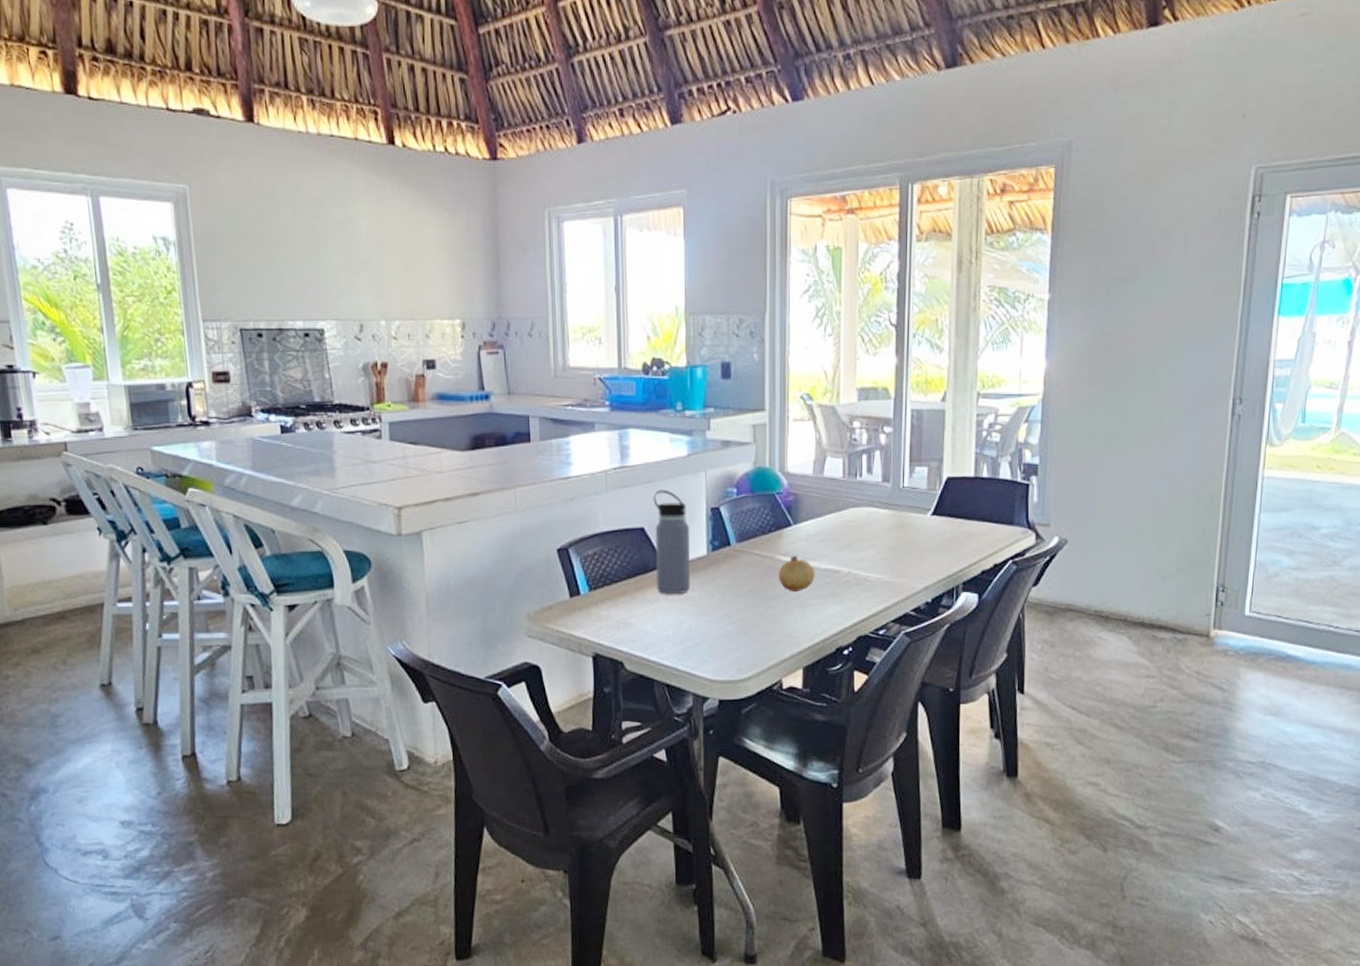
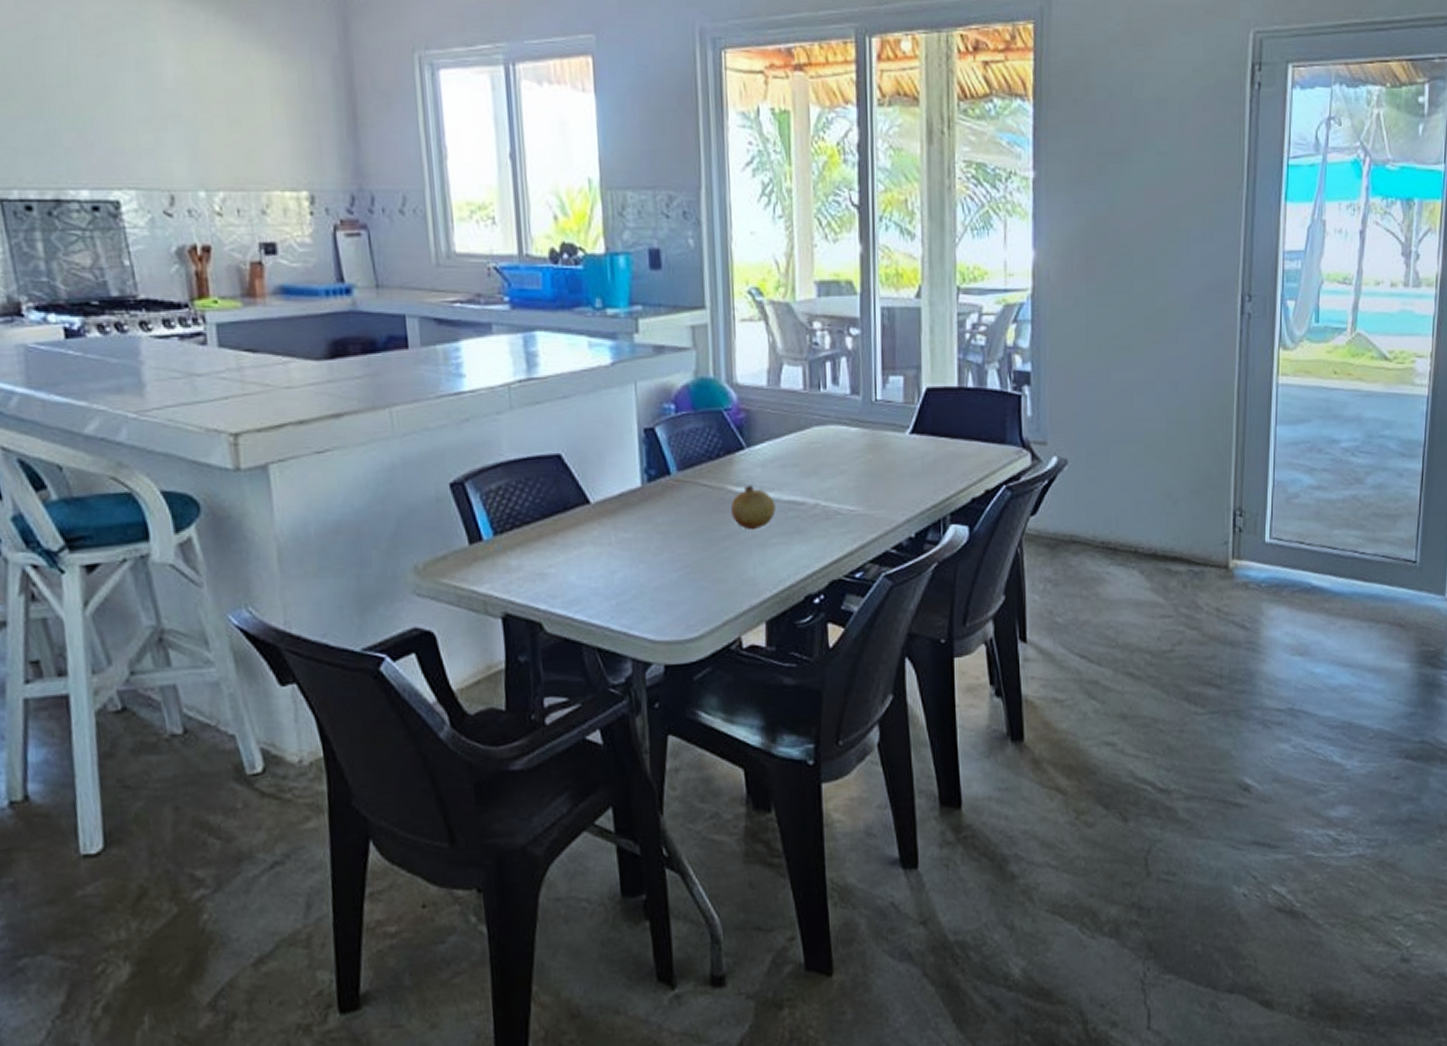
water bottle: present [653,489,690,594] -> none [570,406,622,536]

